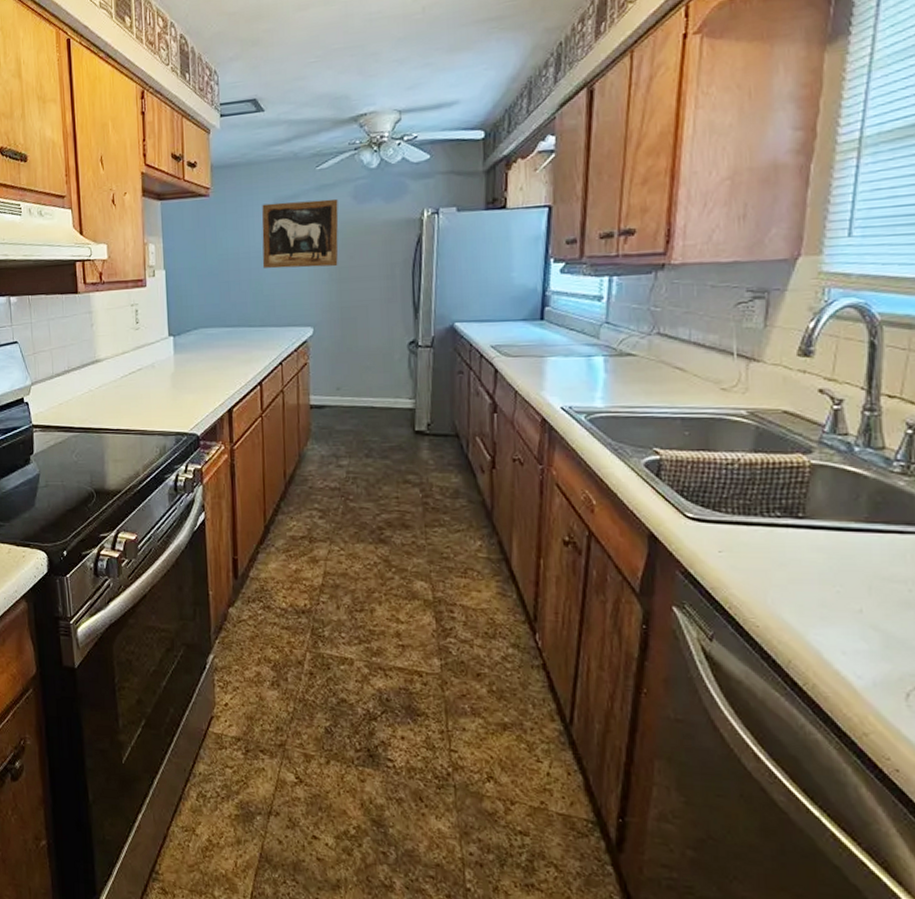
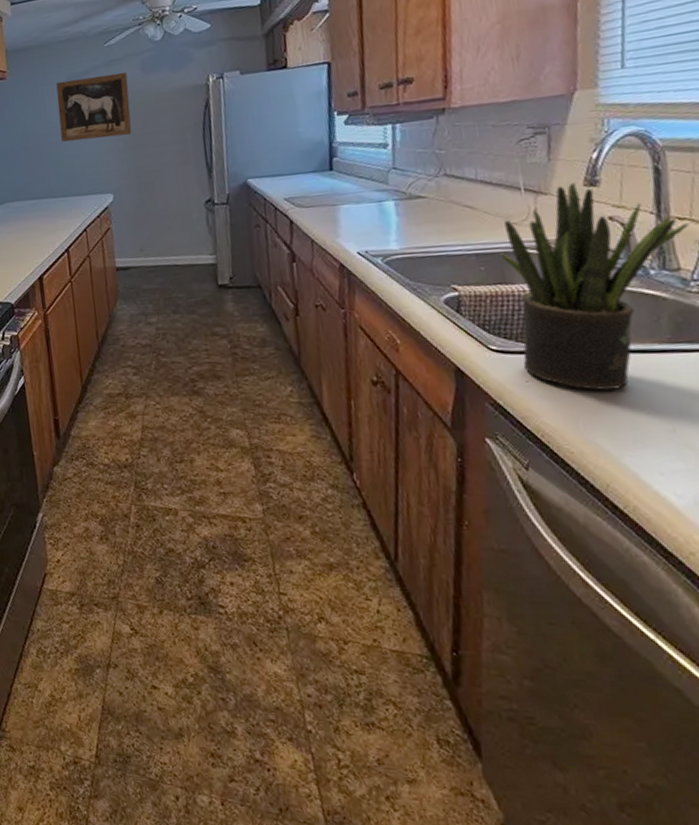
potted plant: none [706,352,899,566] -> present [500,183,689,390]

